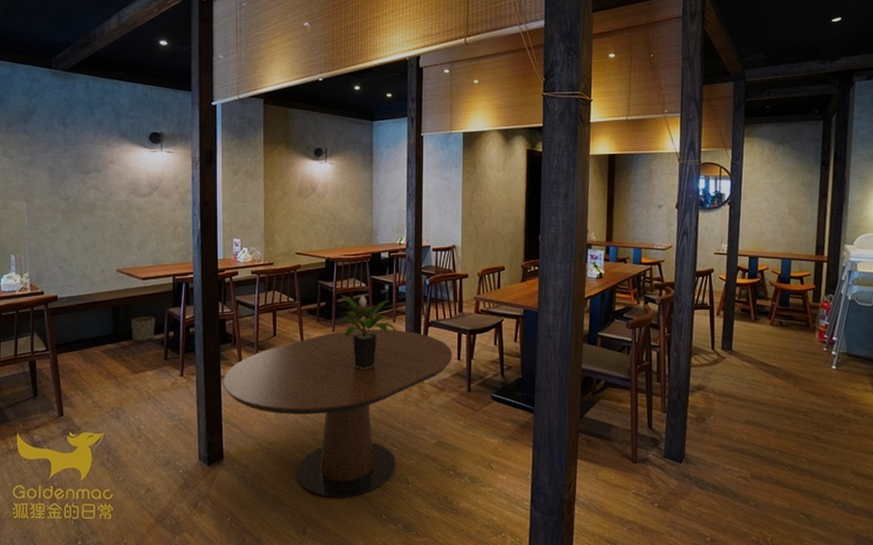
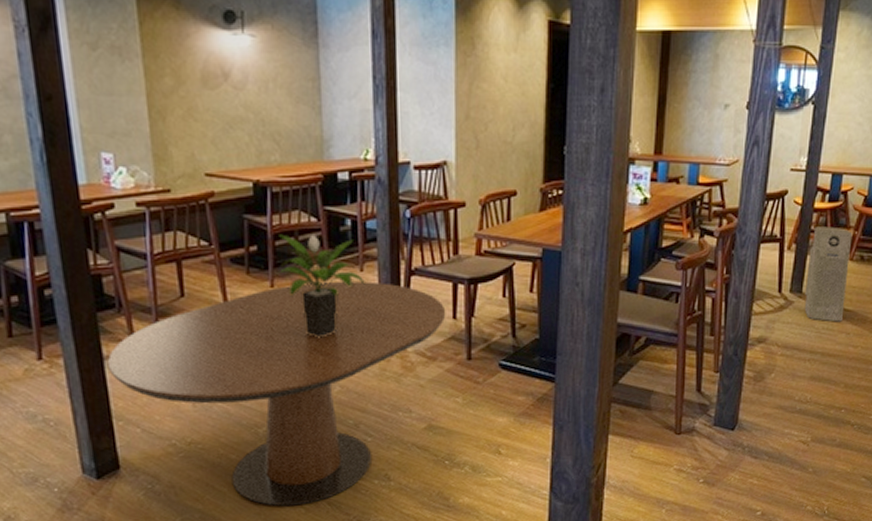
air purifier: none [734,298,771,376] -> present [804,226,853,322]

